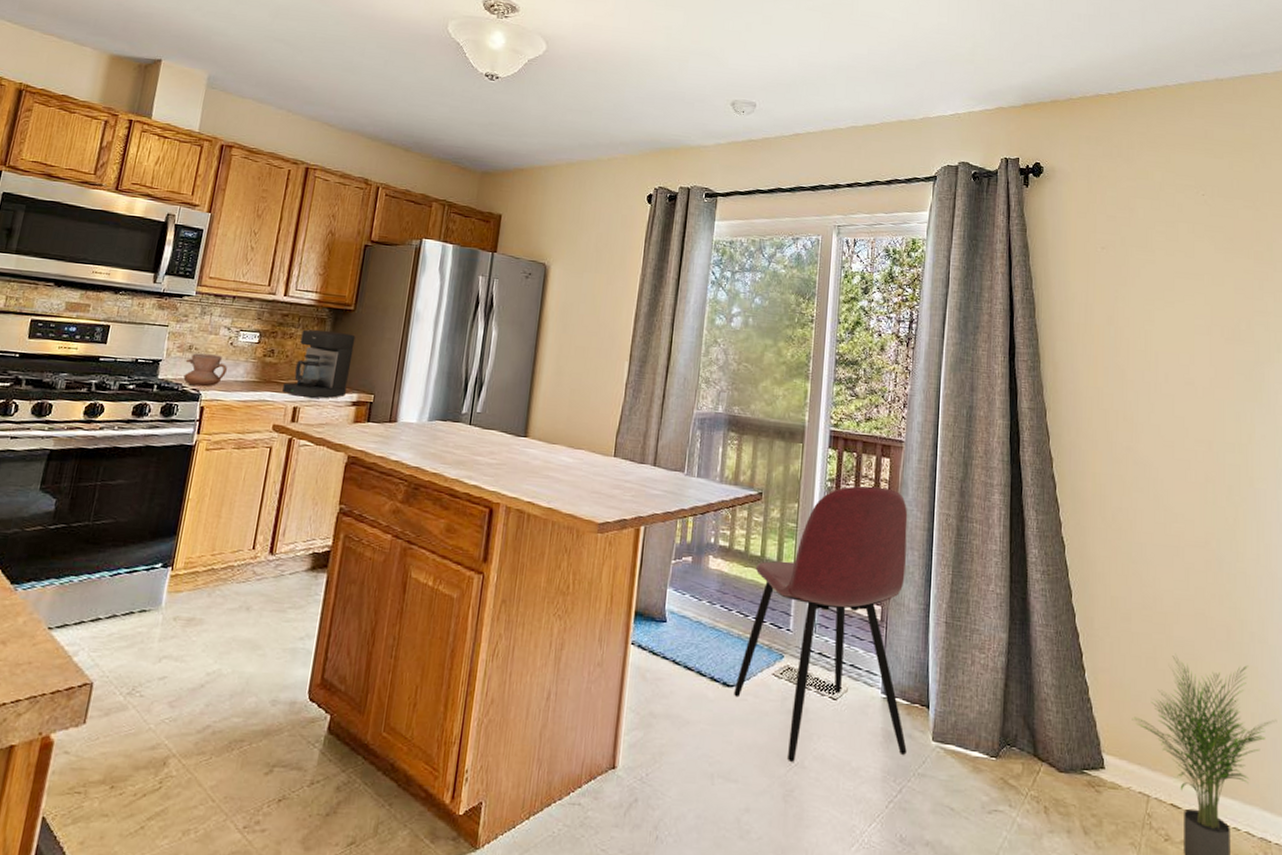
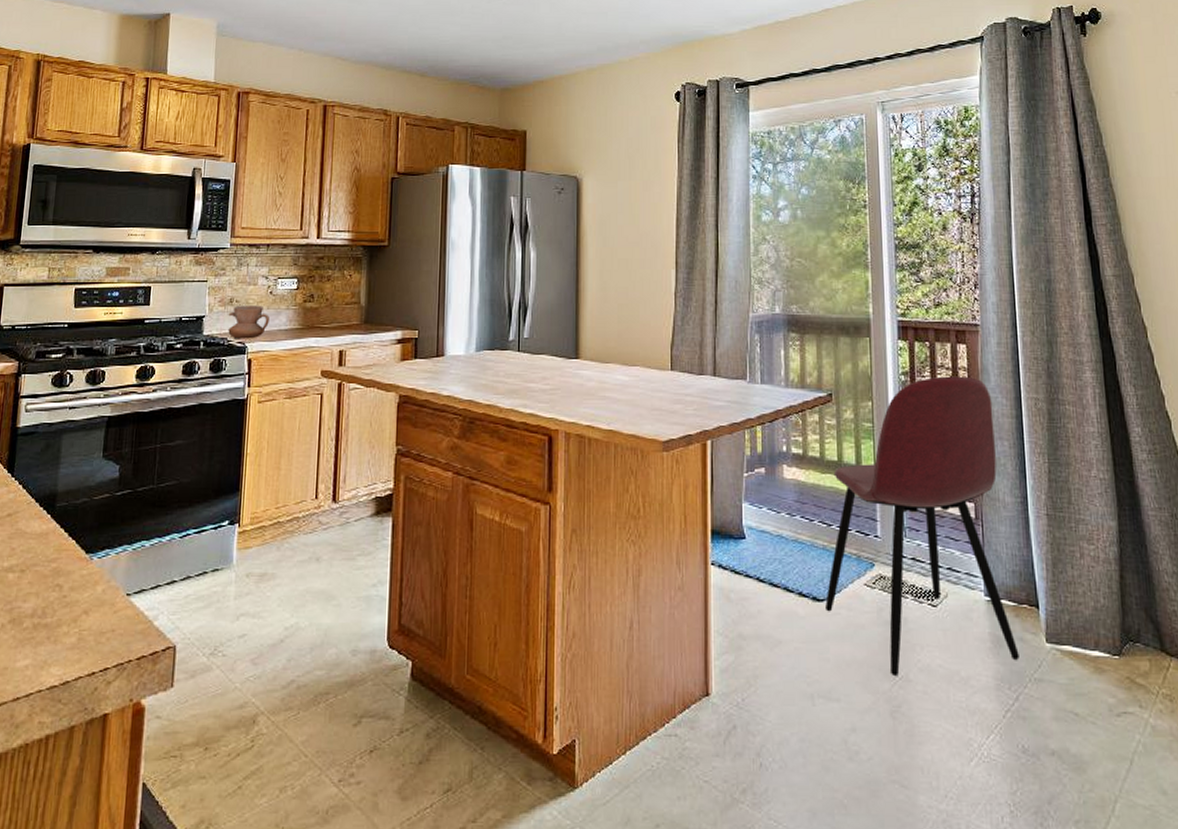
coffee maker: present [282,329,356,399] -> none [326,269,393,341]

